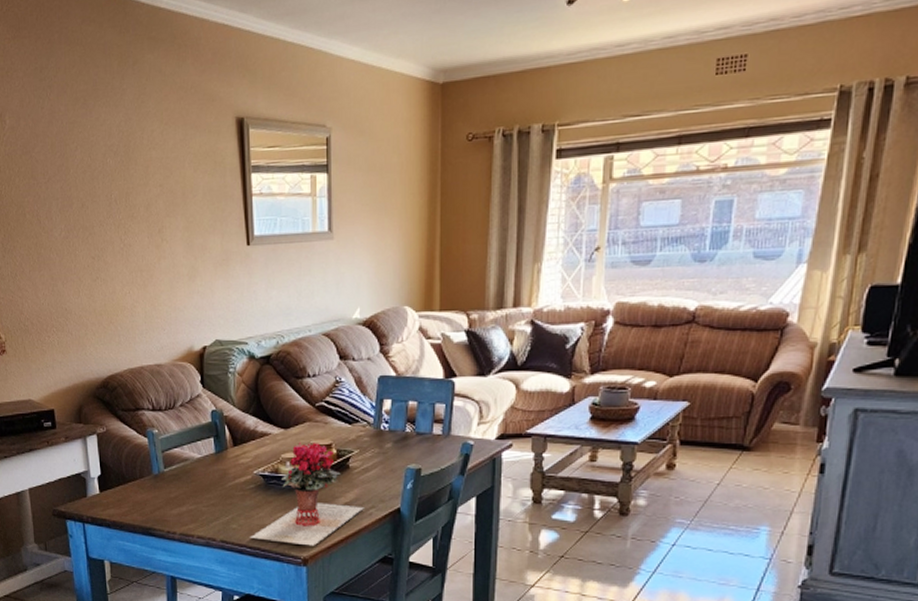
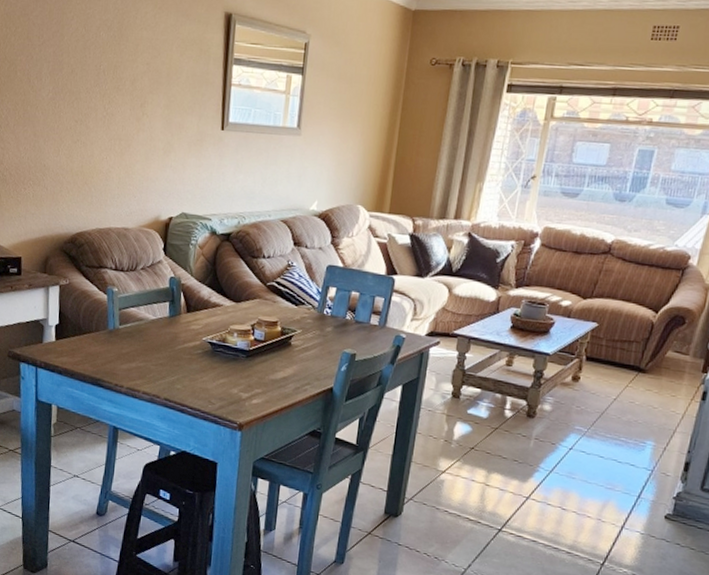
potted flower: present [249,442,366,546] -> none [191,316,302,413]

